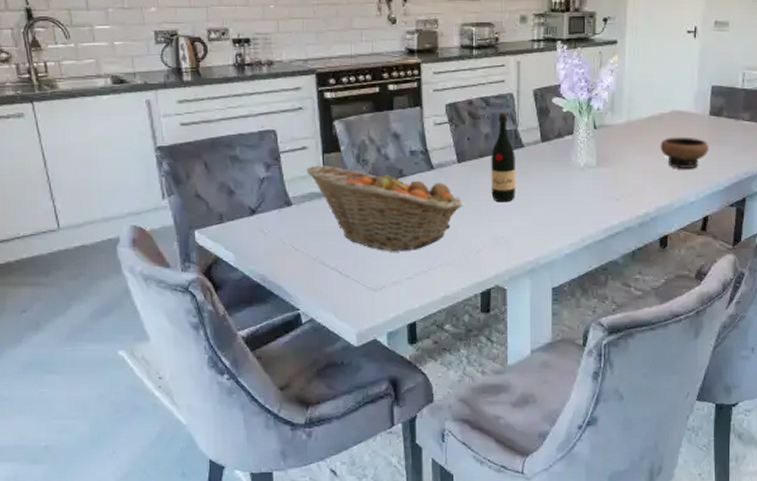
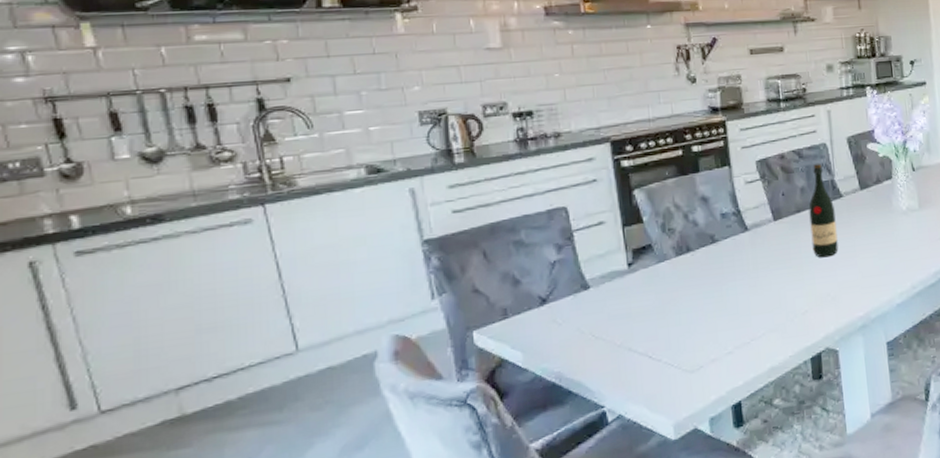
fruit basket: present [306,165,462,251] -> none [604,234,782,326]

